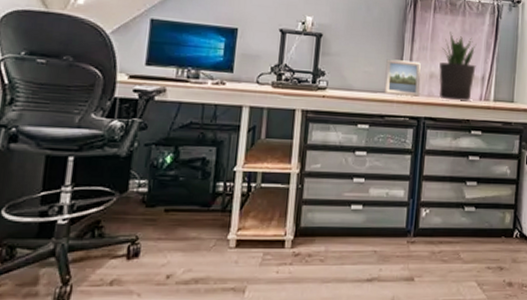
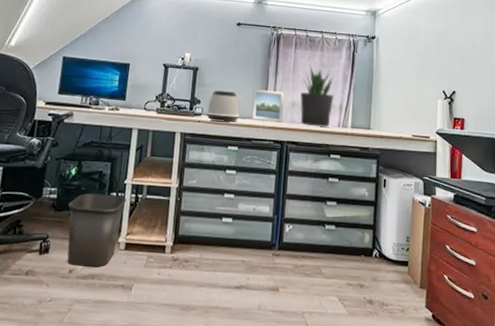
waste bin: none [162,184,237,270] -> present [67,193,127,268]
speaker: none [332,60,371,98] -> present [206,90,240,123]

